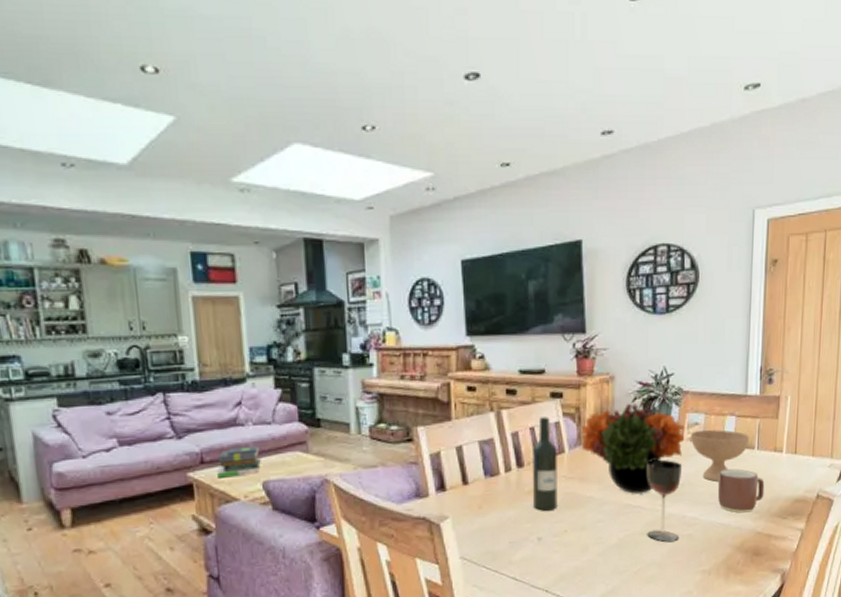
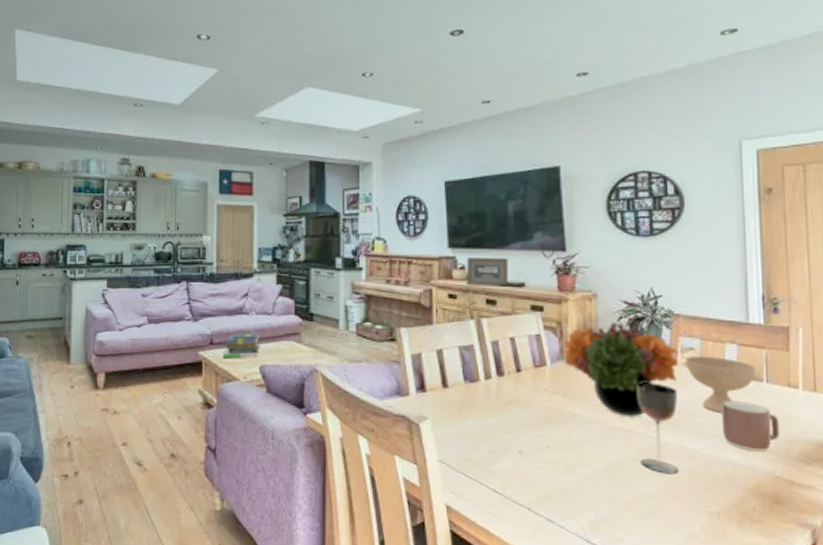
picture frame: none [486,344,529,376] -> present [467,257,509,287]
wine bottle: present [532,417,557,511] -> none [512,328,540,423]

